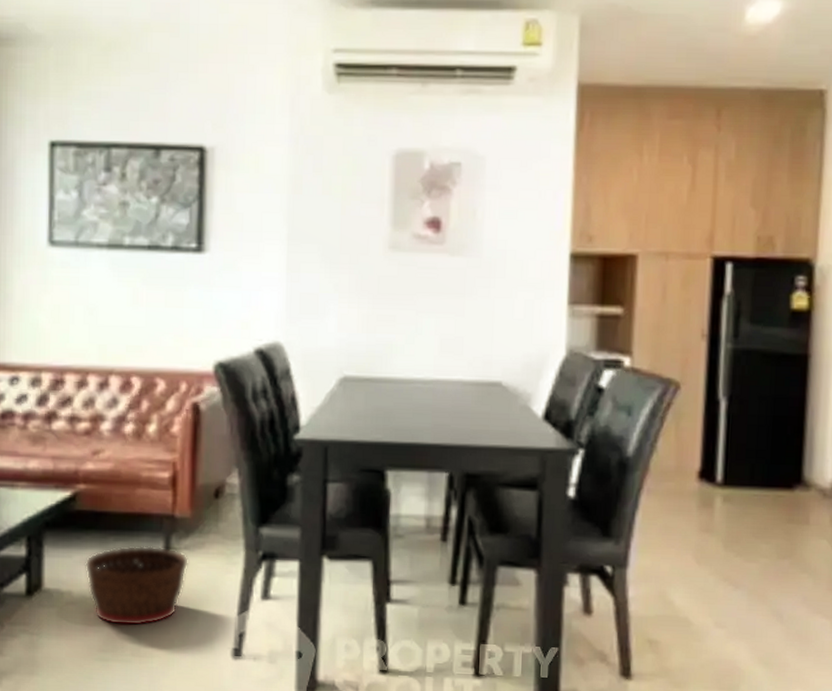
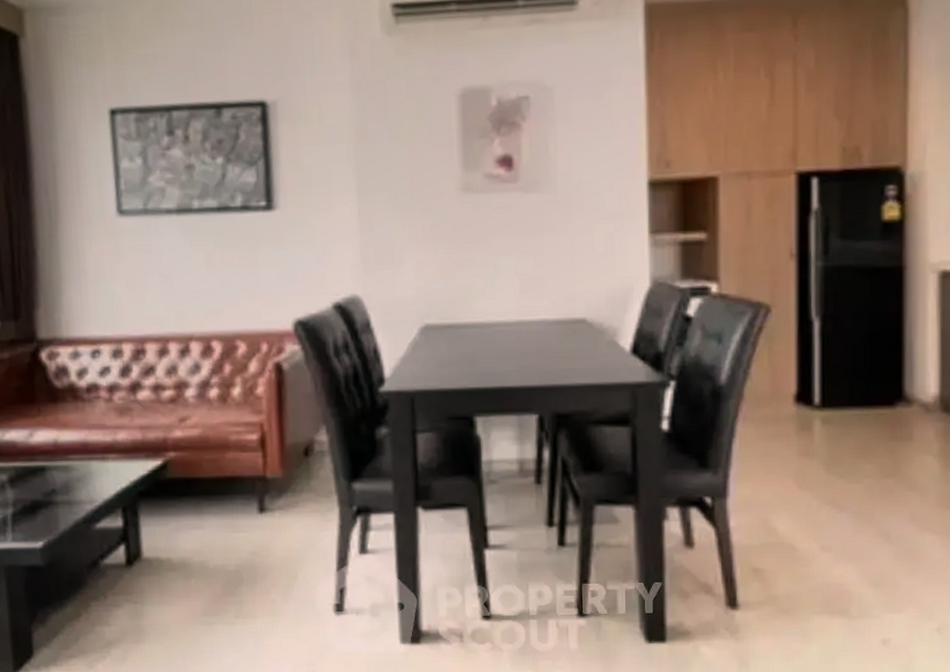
basket: present [85,545,188,626] -> none [181,508,284,589]

